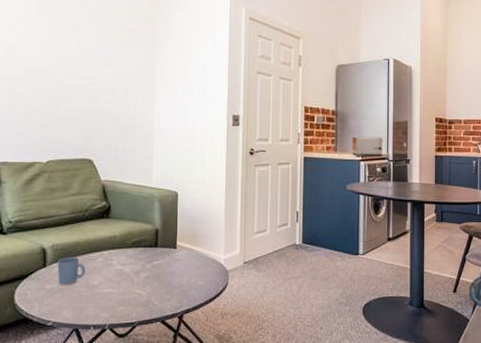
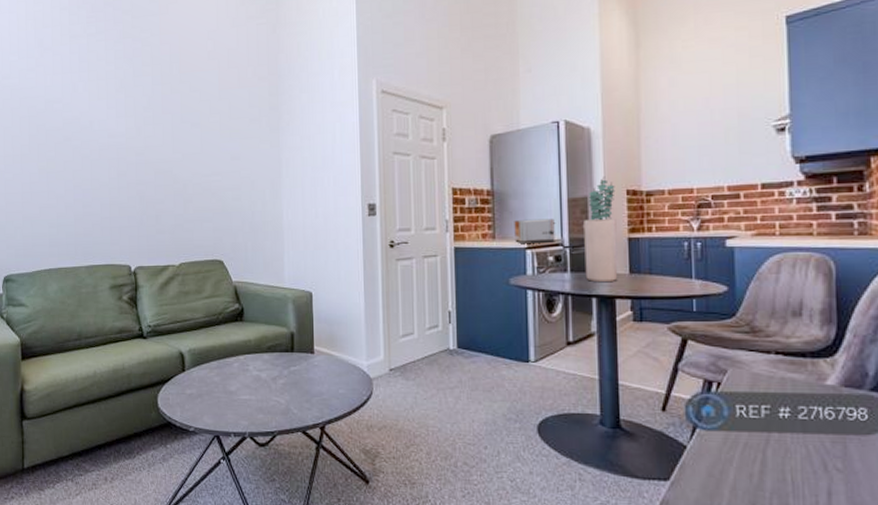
mug: present [57,256,86,286] -> none [195,361,223,391]
vase: none [404,106,428,191] -> present [584,176,618,283]

